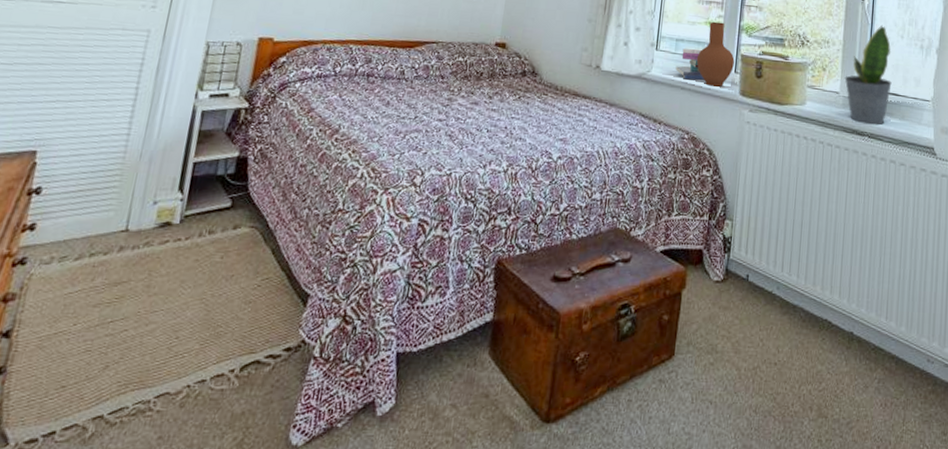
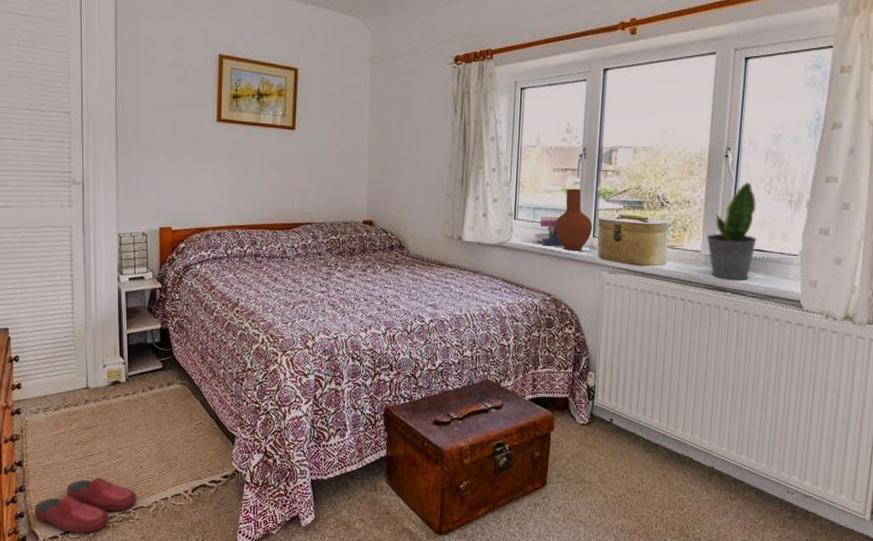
slippers: none [10,353,163,433] -> present [35,477,136,533]

